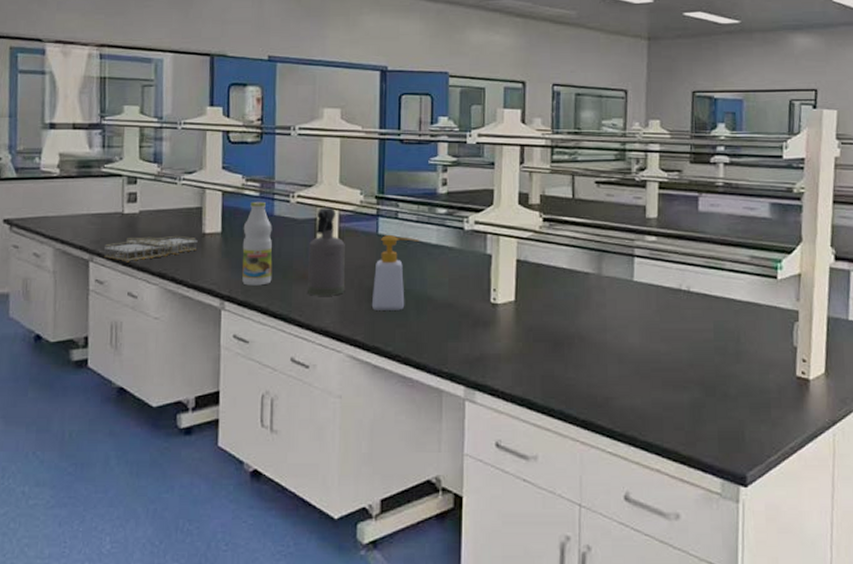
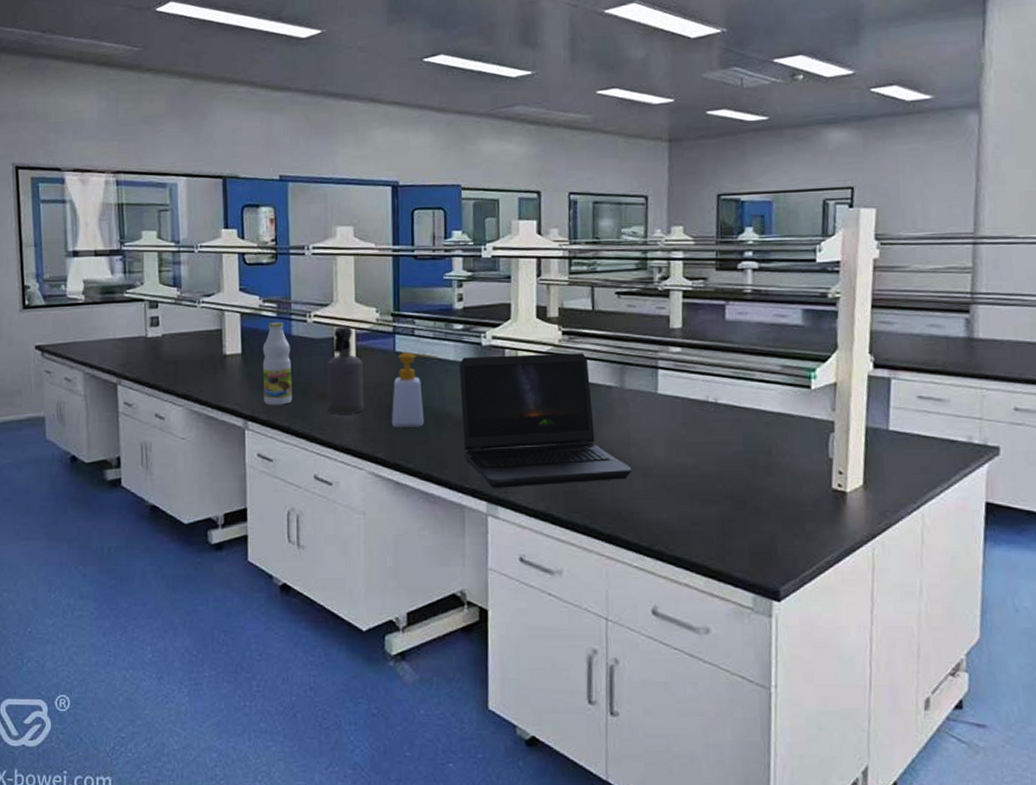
document tray: present [104,235,198,262] -> none [131,357,219,385]
laptop computer: none [441,240,607,372] -> present [458,353,632,488]

